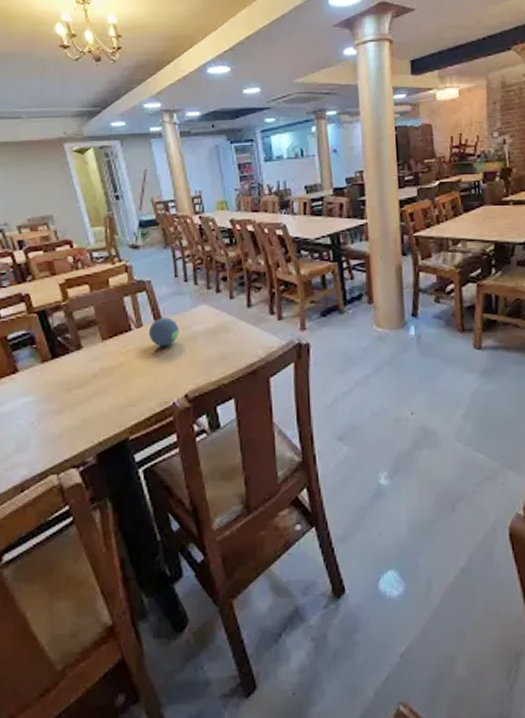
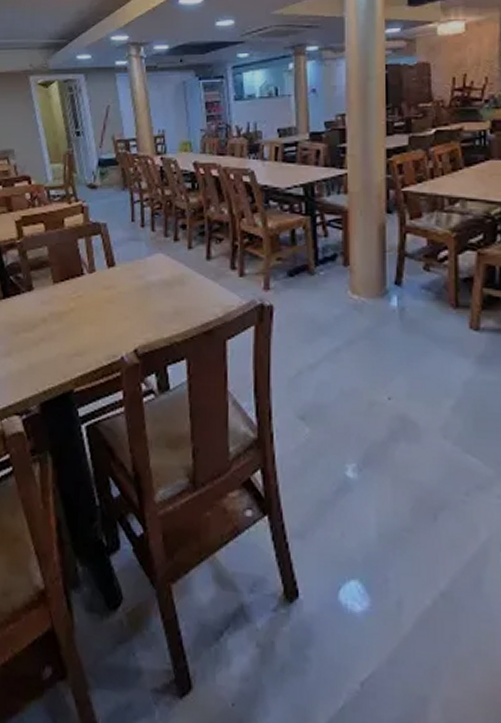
decorative ball: present [148,317,180,347] -> none [100,264,133,296]

